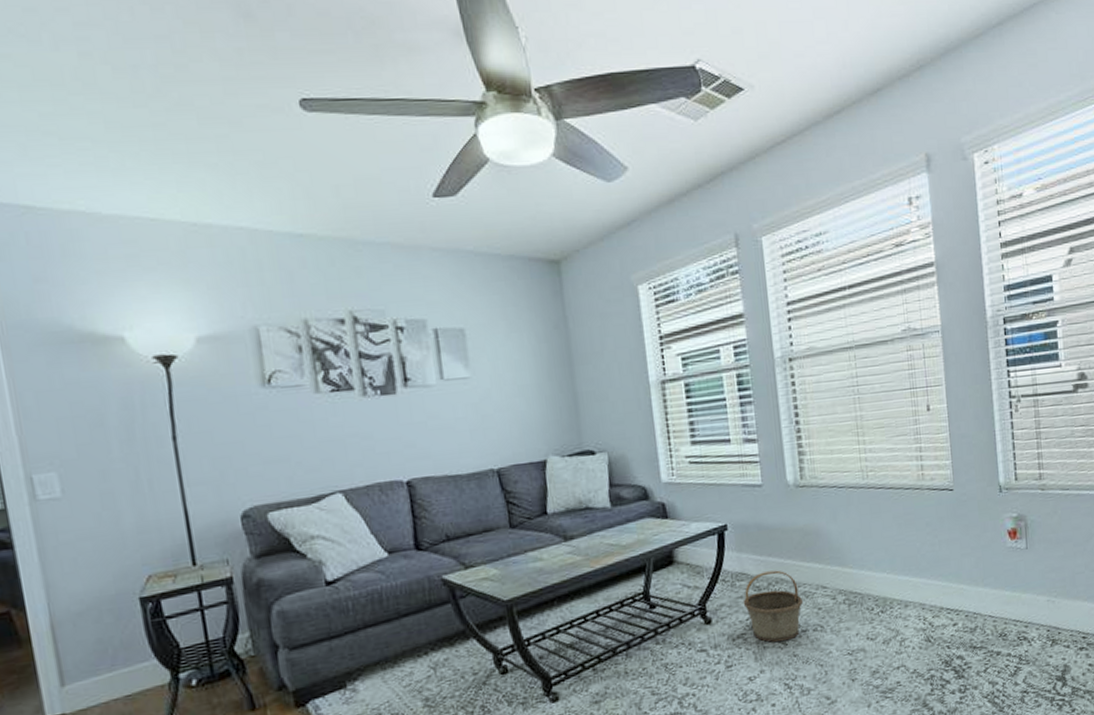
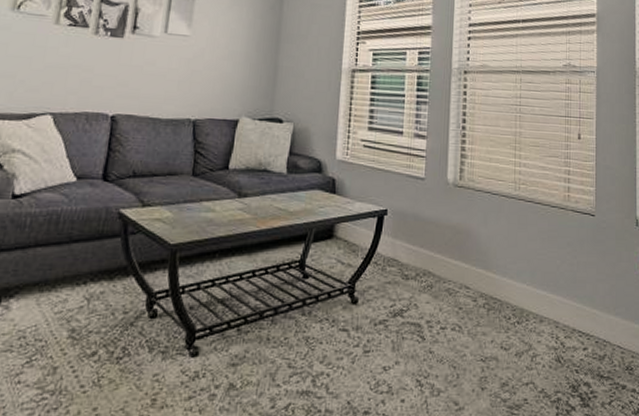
basket: present [743,570,804,643] -> none [390,262,446,335]

